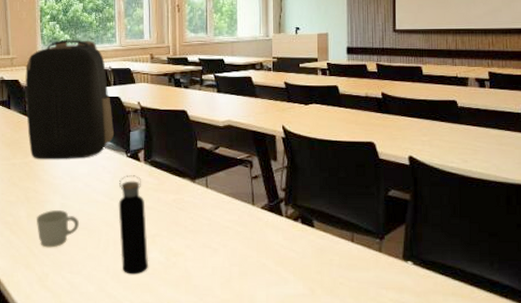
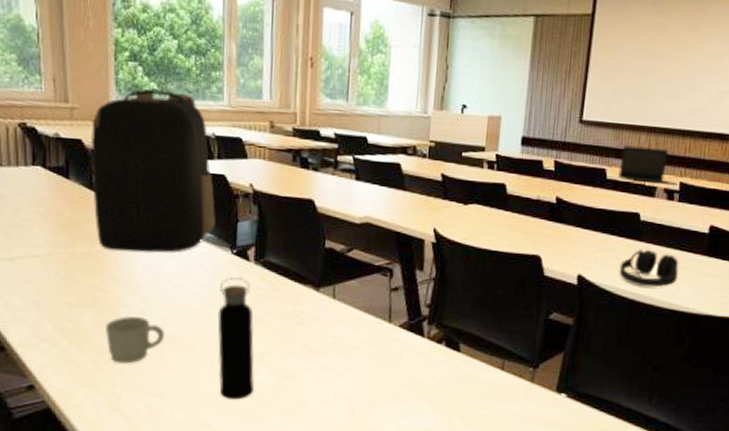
laptop: none [432,45,488,76] -> present [617,145,679,186]
headphones: none [445,130,500,163] -> present [619,249,679,288]

